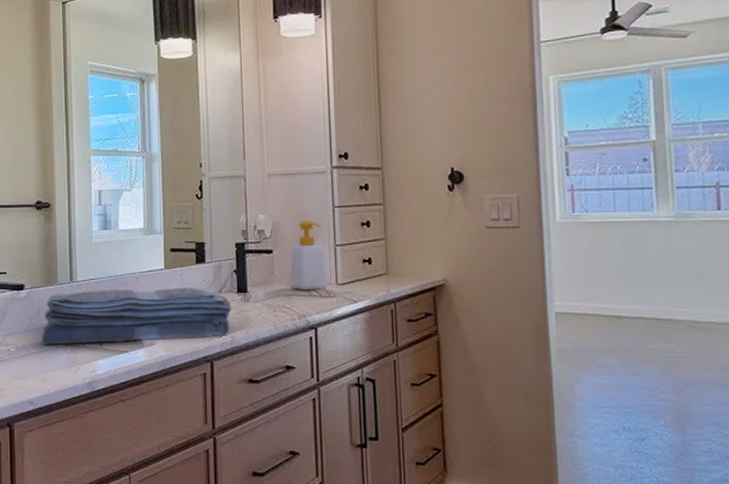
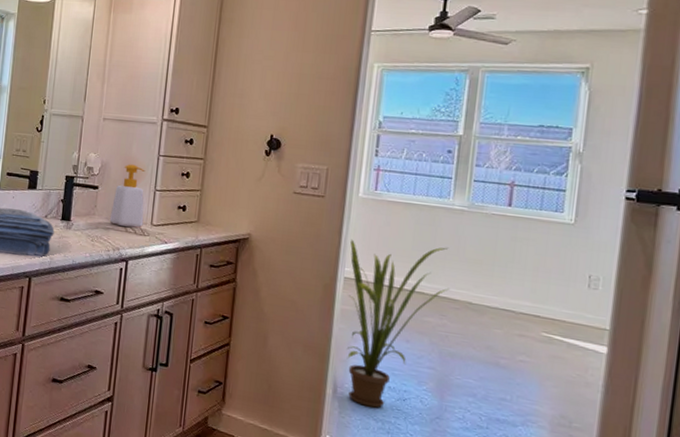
house plant: none [556,264,670,453] -> present [346,239,449,408]

